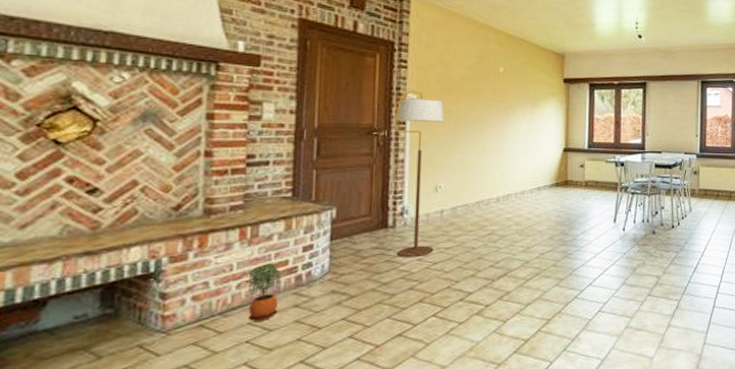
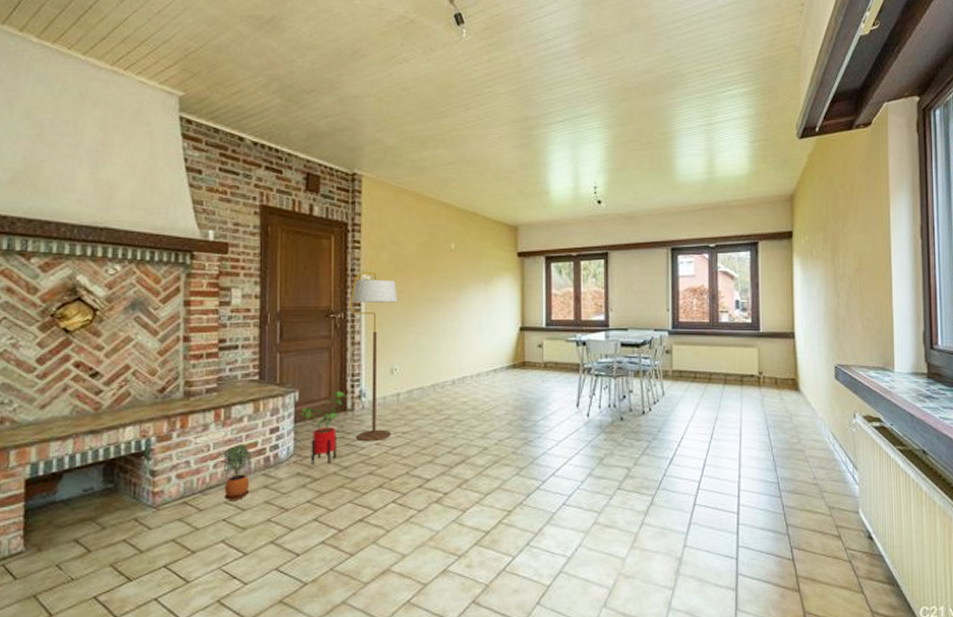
house plant: none [338,208,388,281] -> present [301,391,347,464]

